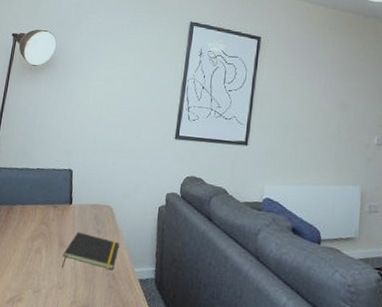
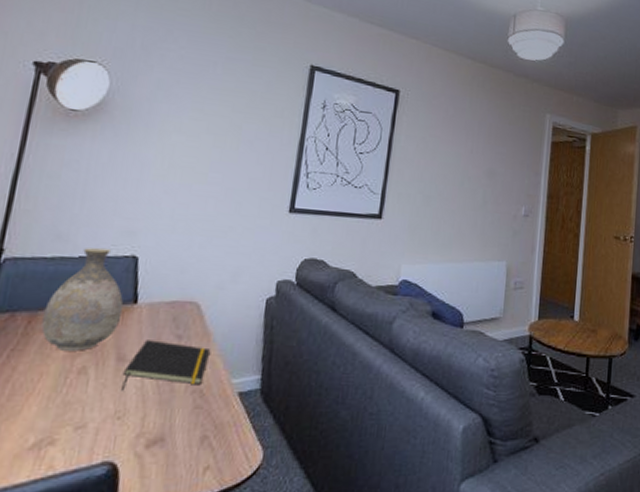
vase: none [15,162,64,236] -> present [41,247,124,351]

